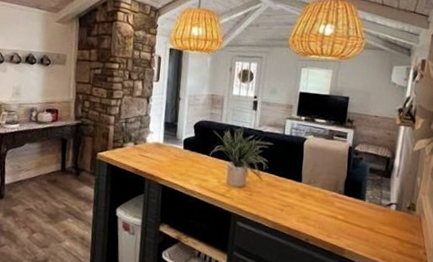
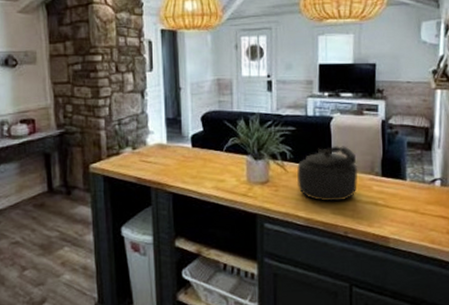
kettle: none [269,163,324,212] -> present [296,146,358,202]

